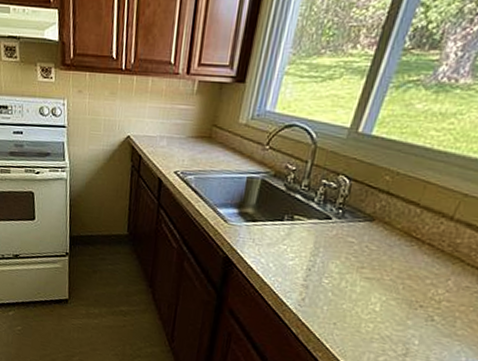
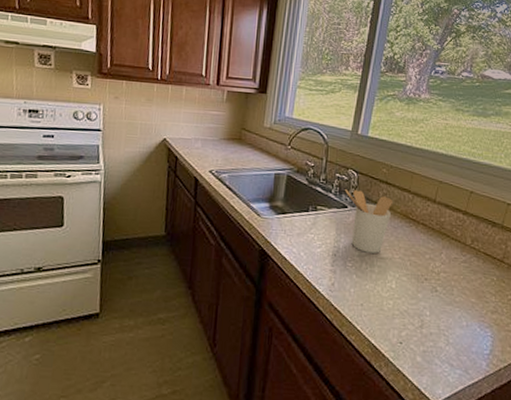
utensil holder: none [331,198,392,273] -> present [345,189,392,253]

